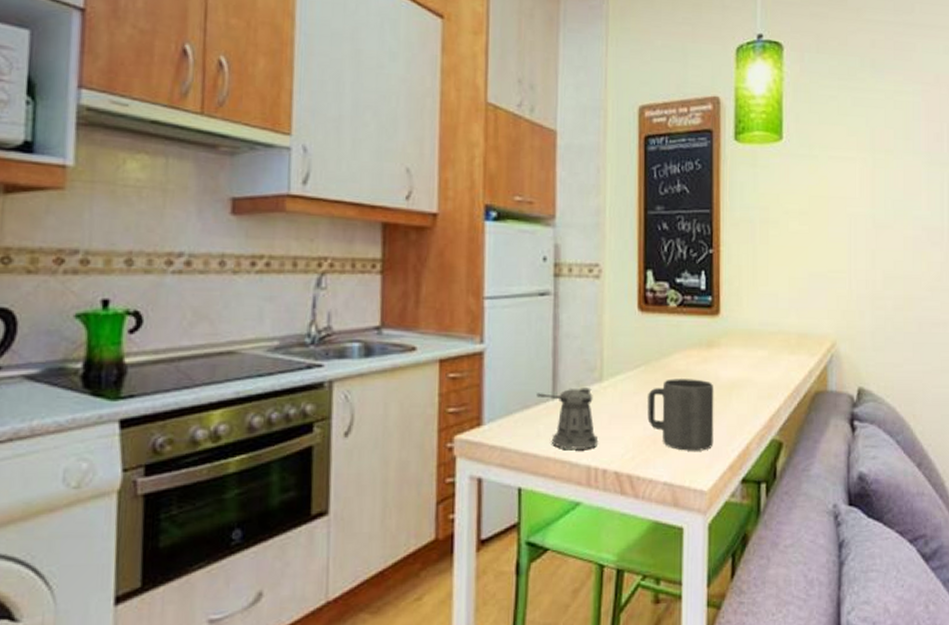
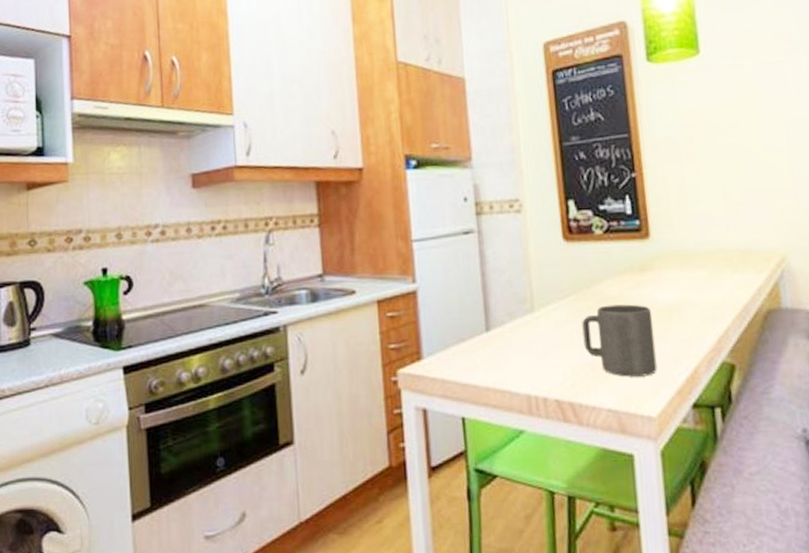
pepper shaker: present [537,388,597,449] -> none [471,319,535,379]

